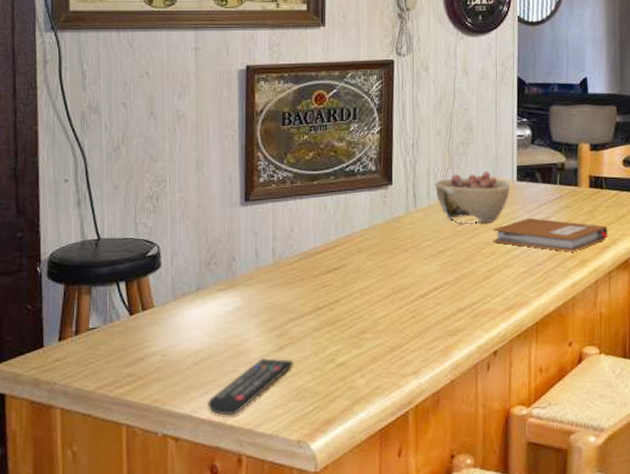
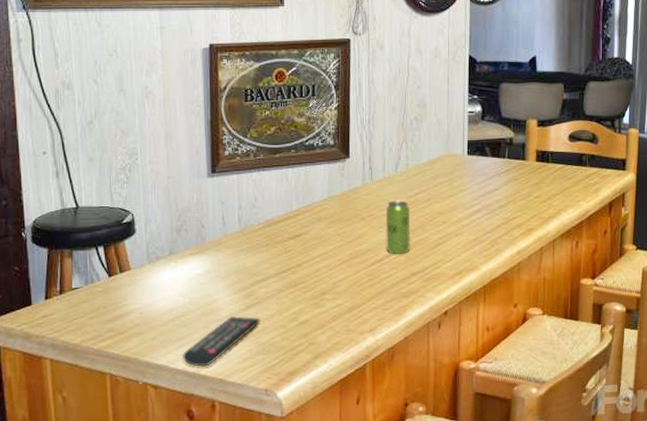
beverage can: none [430,230,457,290] -> present [386,200,411,255]
bowl: present [435,171,510,224] -> none [390,145,461,195]
notebook: present [492,218,609,252] -> none [444,190,554,222]

